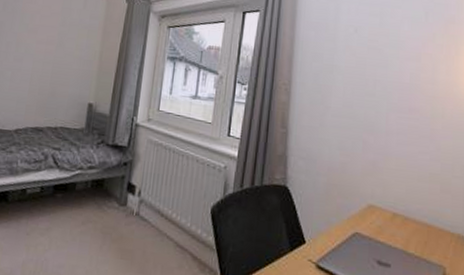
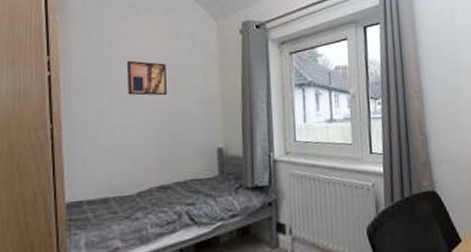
wall art: none [22,12,58,48] -> present [126,60,168,96]

